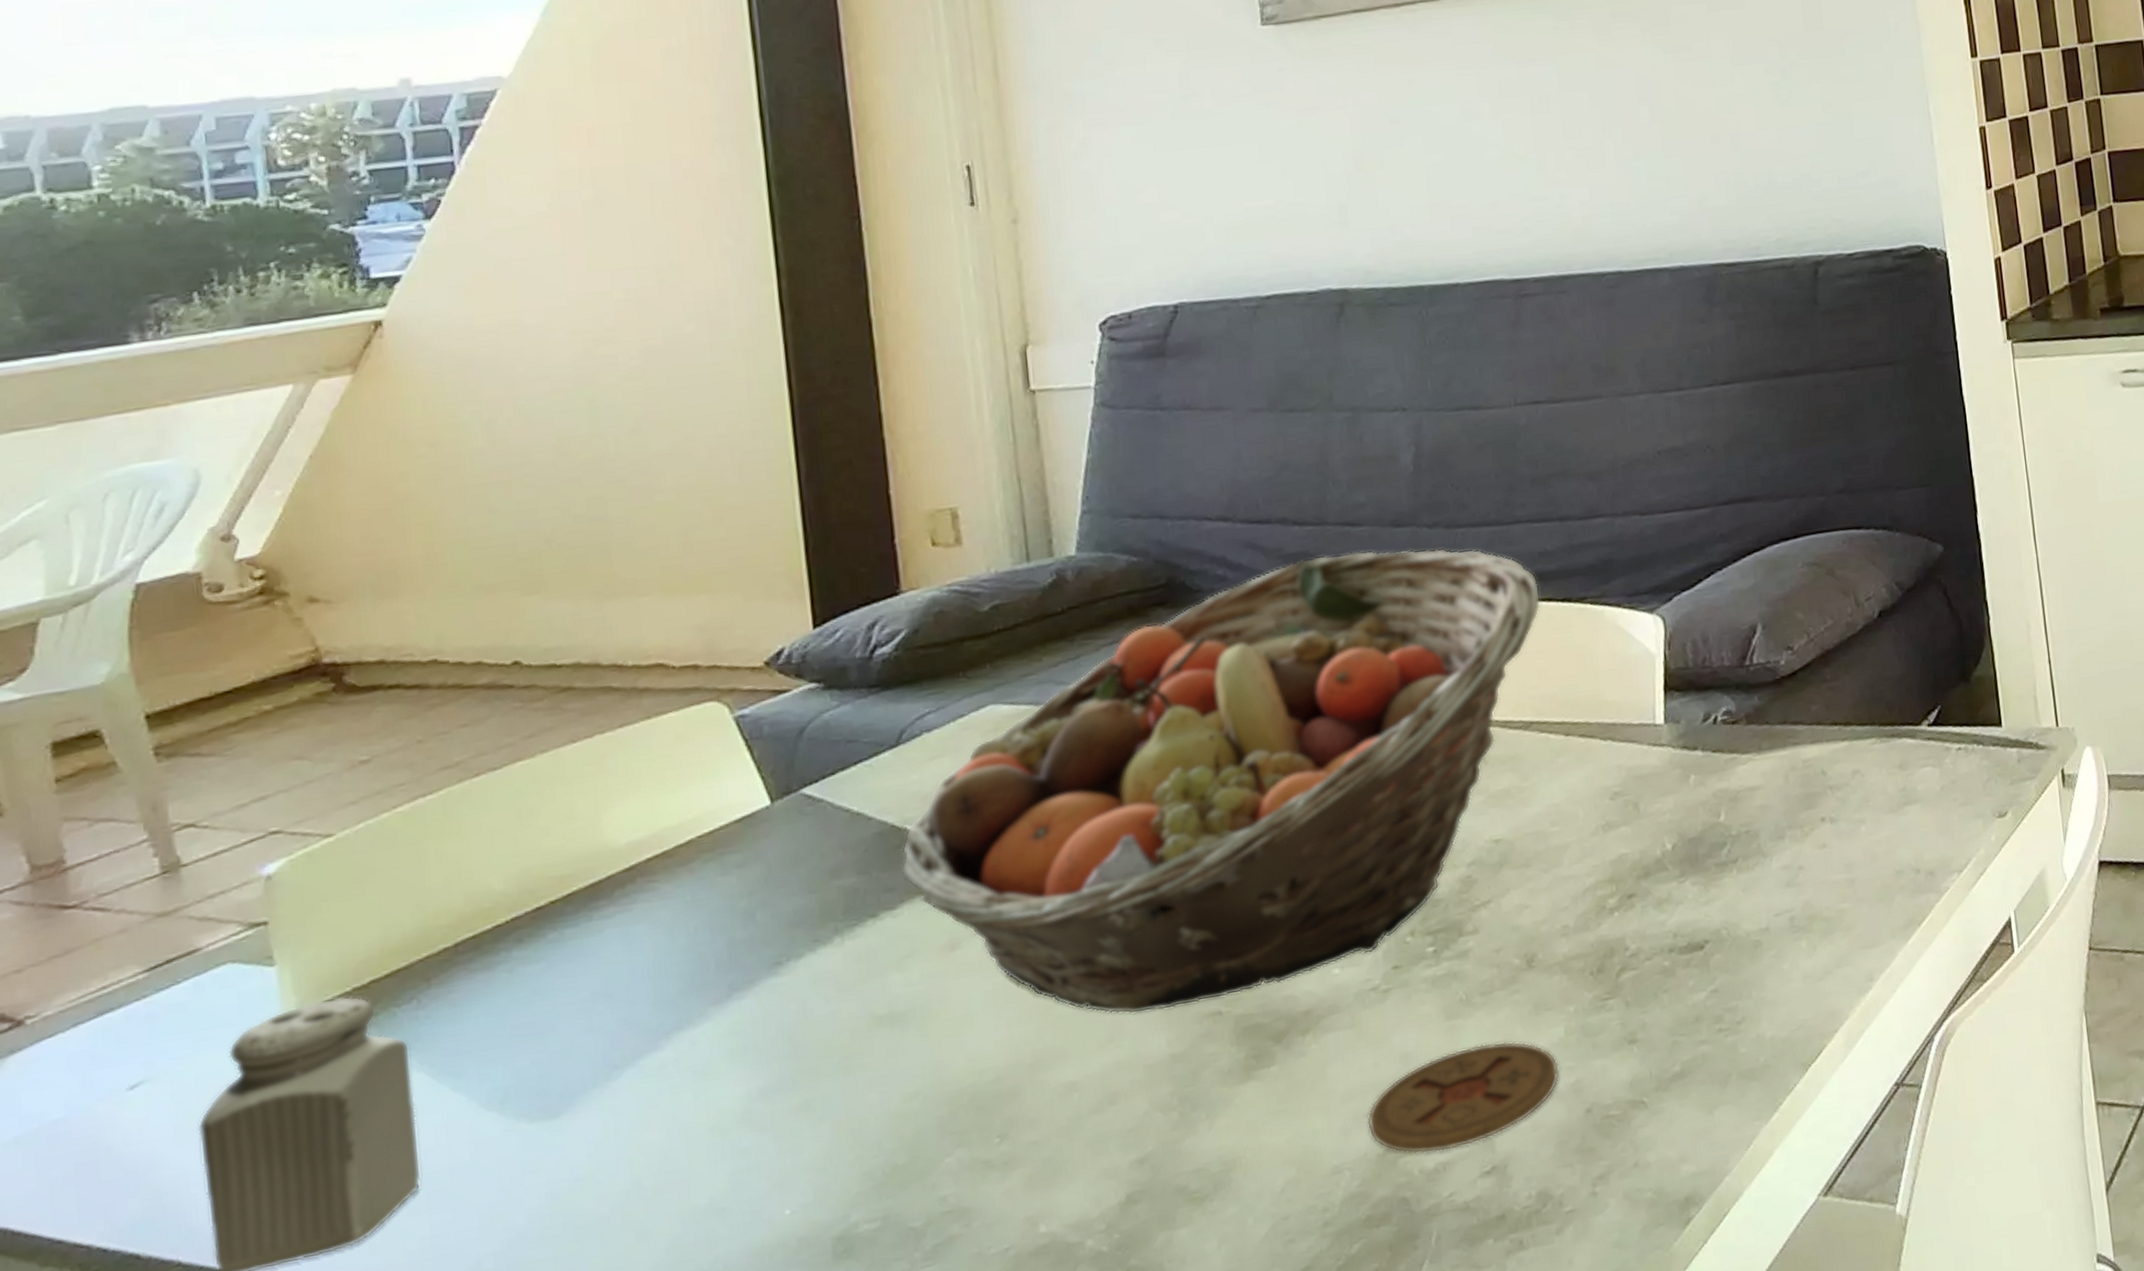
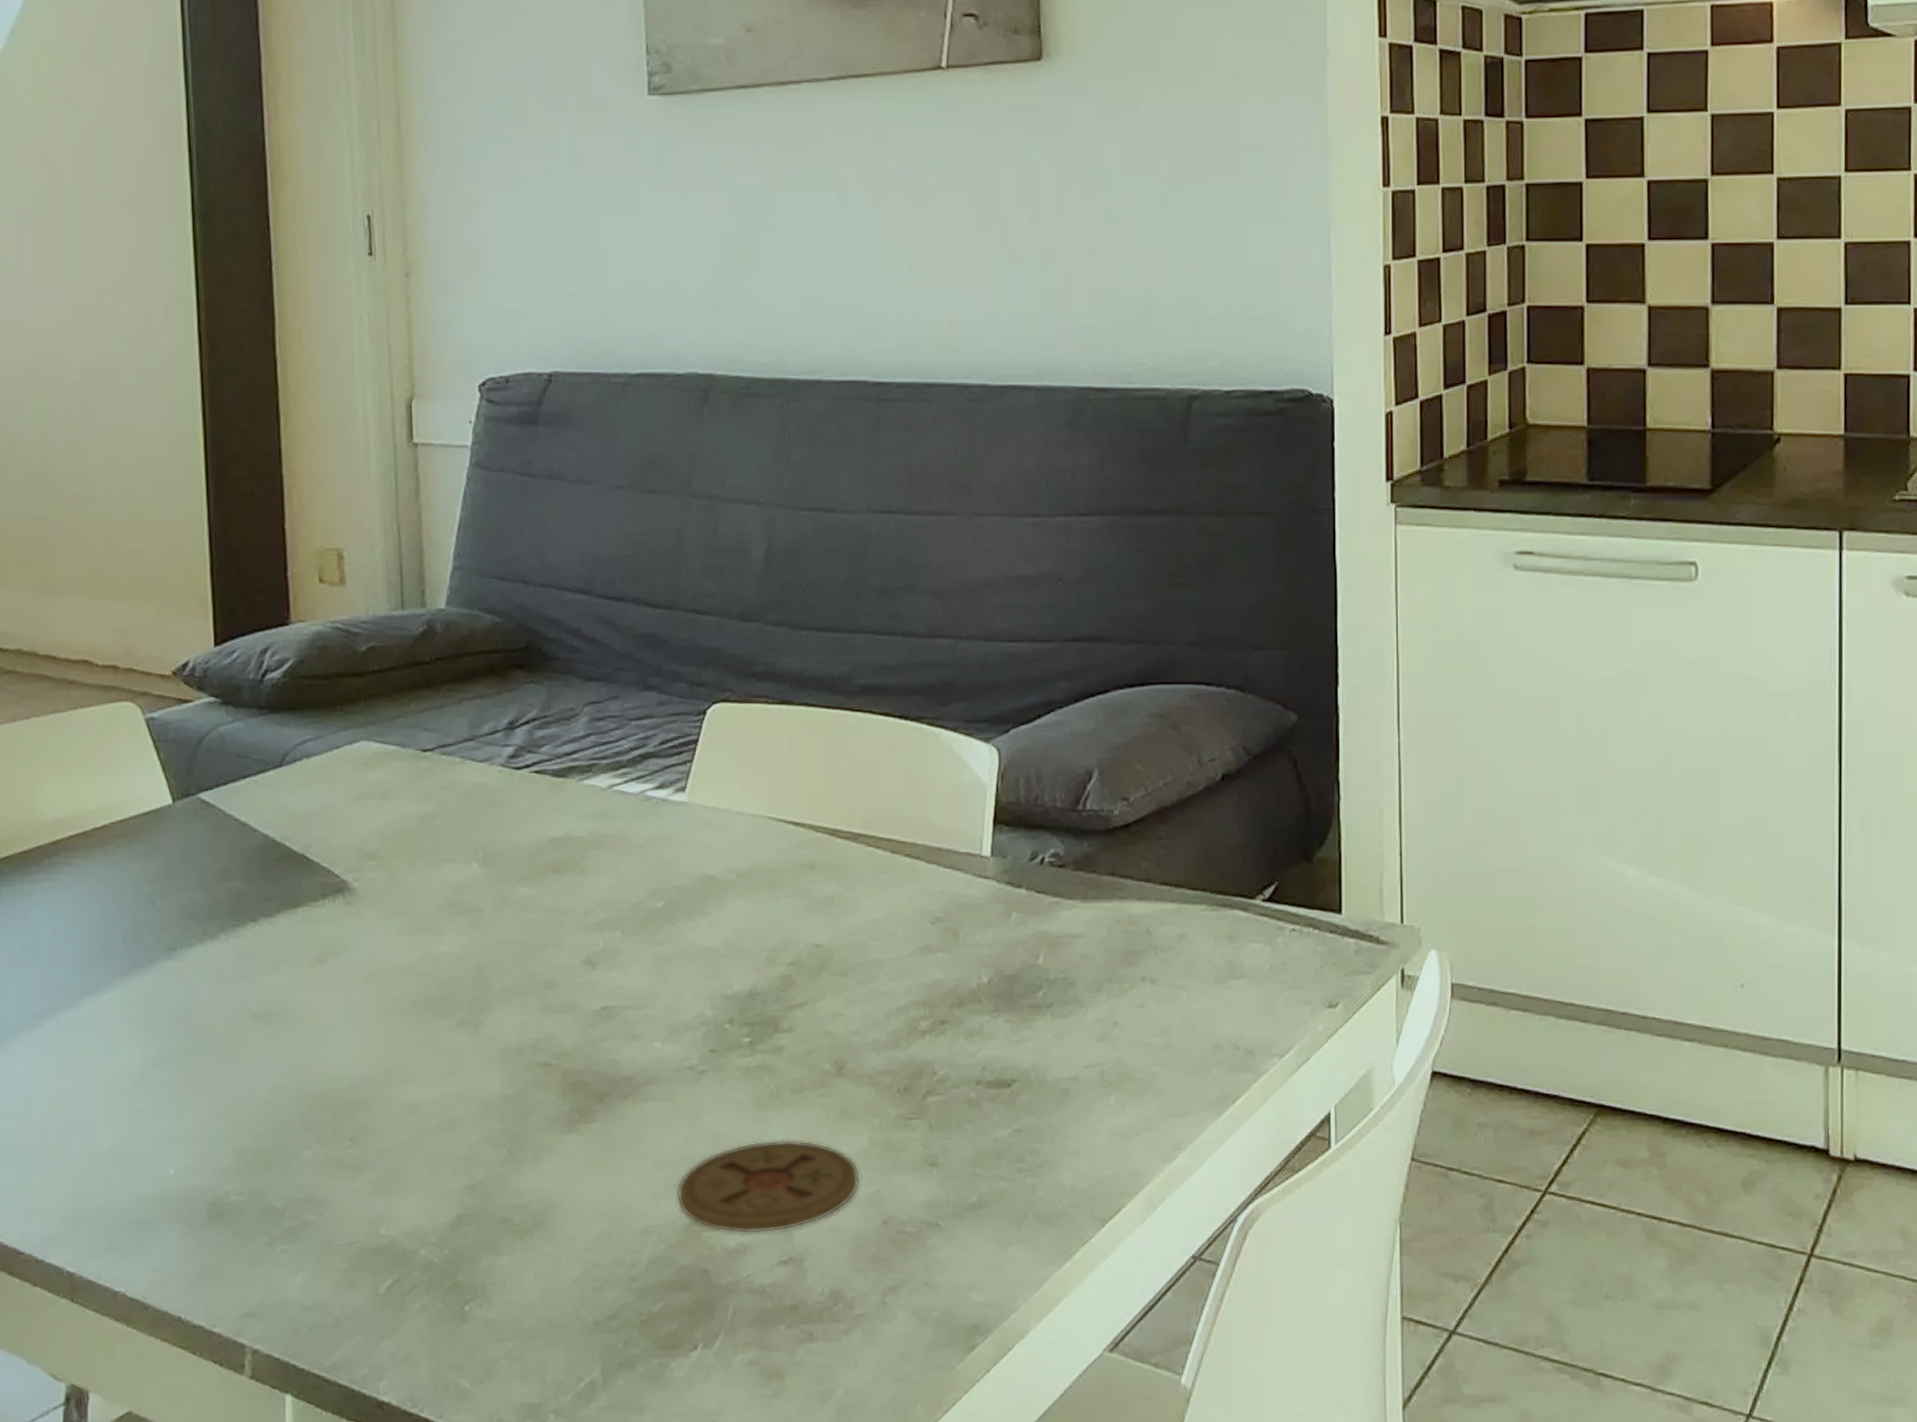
fruit basket: present [900,548,1541,1014] -> none [278,639,878,1052]

